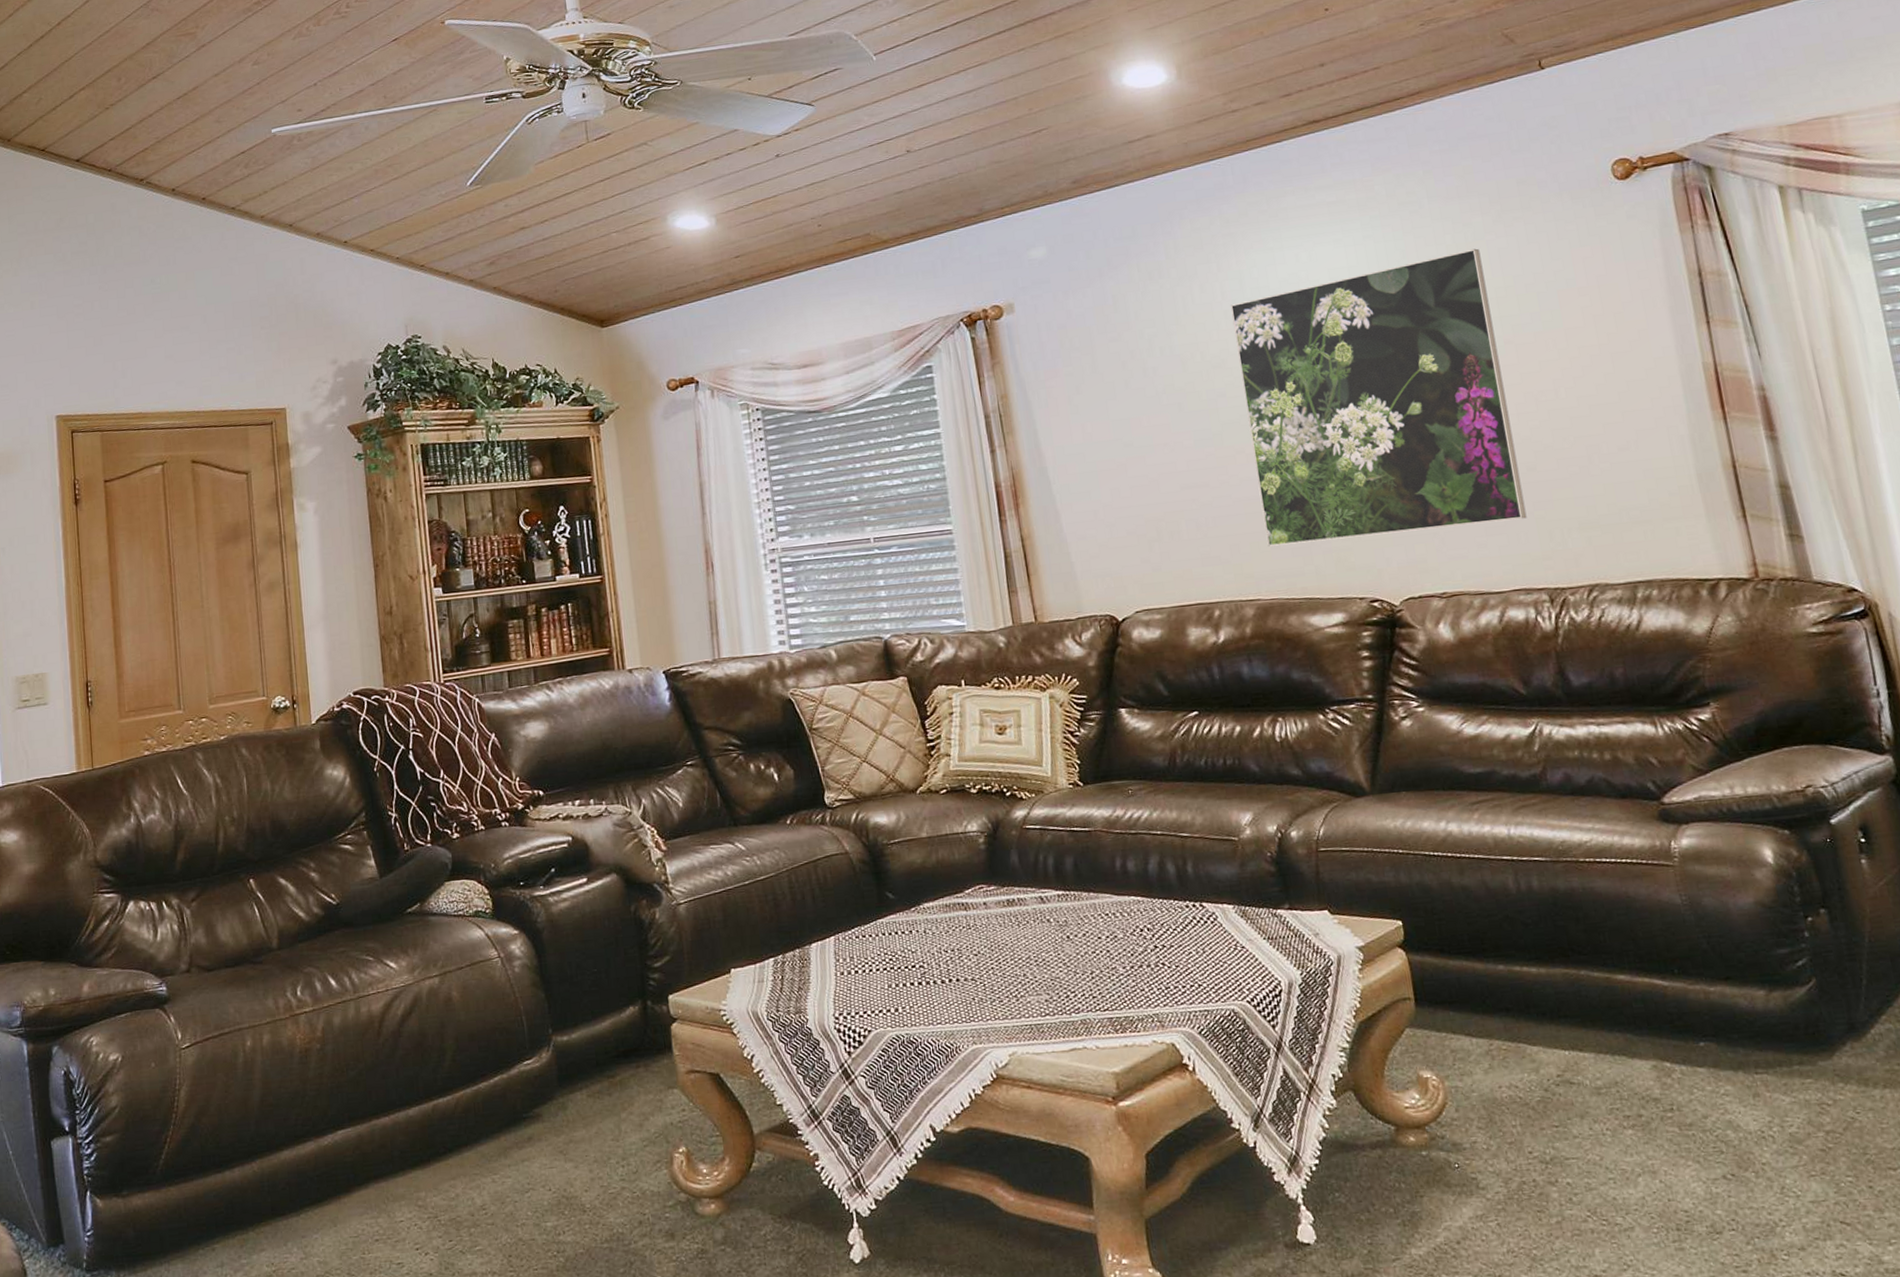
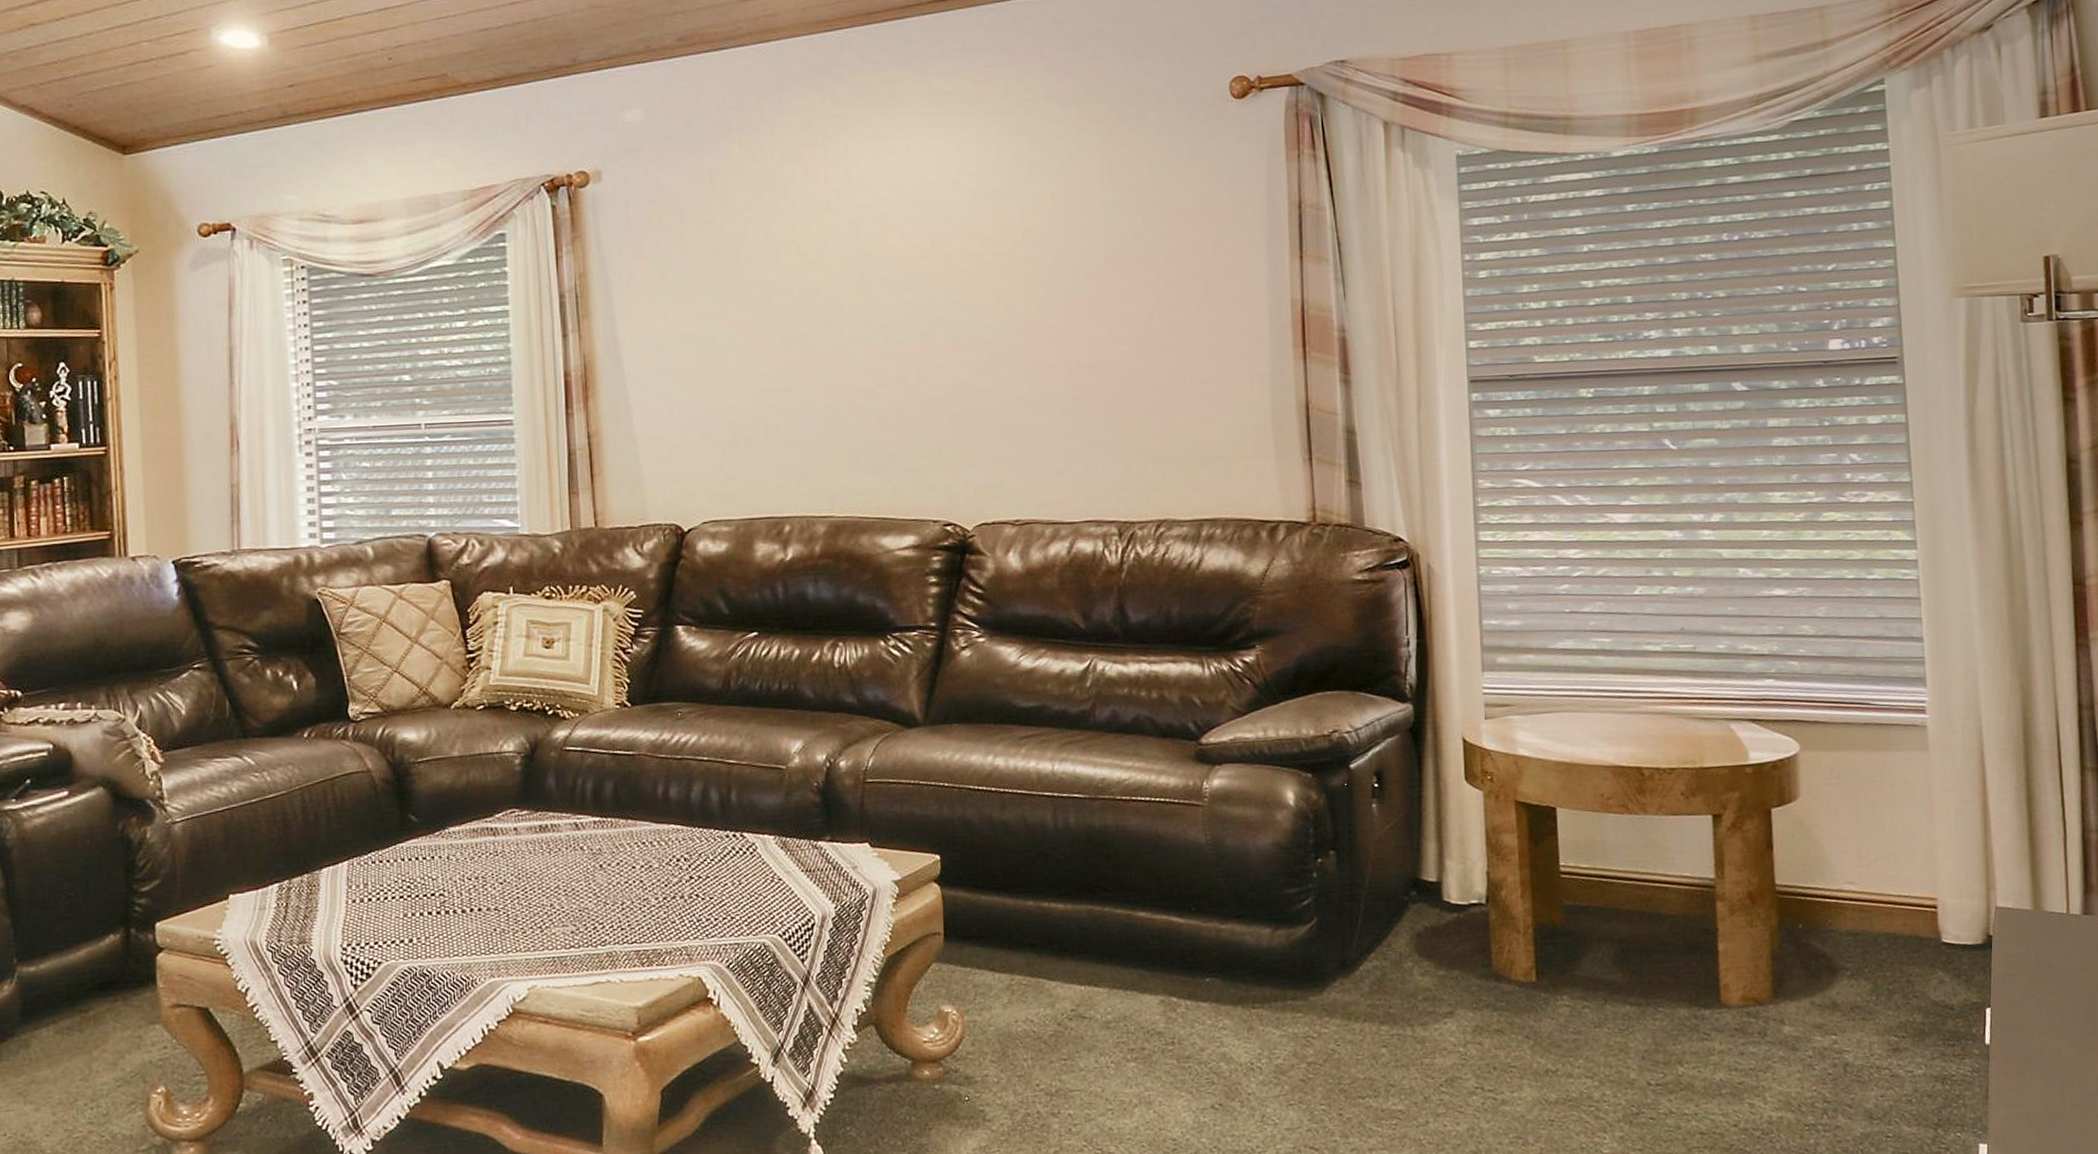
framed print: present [1230,248,1527,547] -> none [833,157,1106,460]

